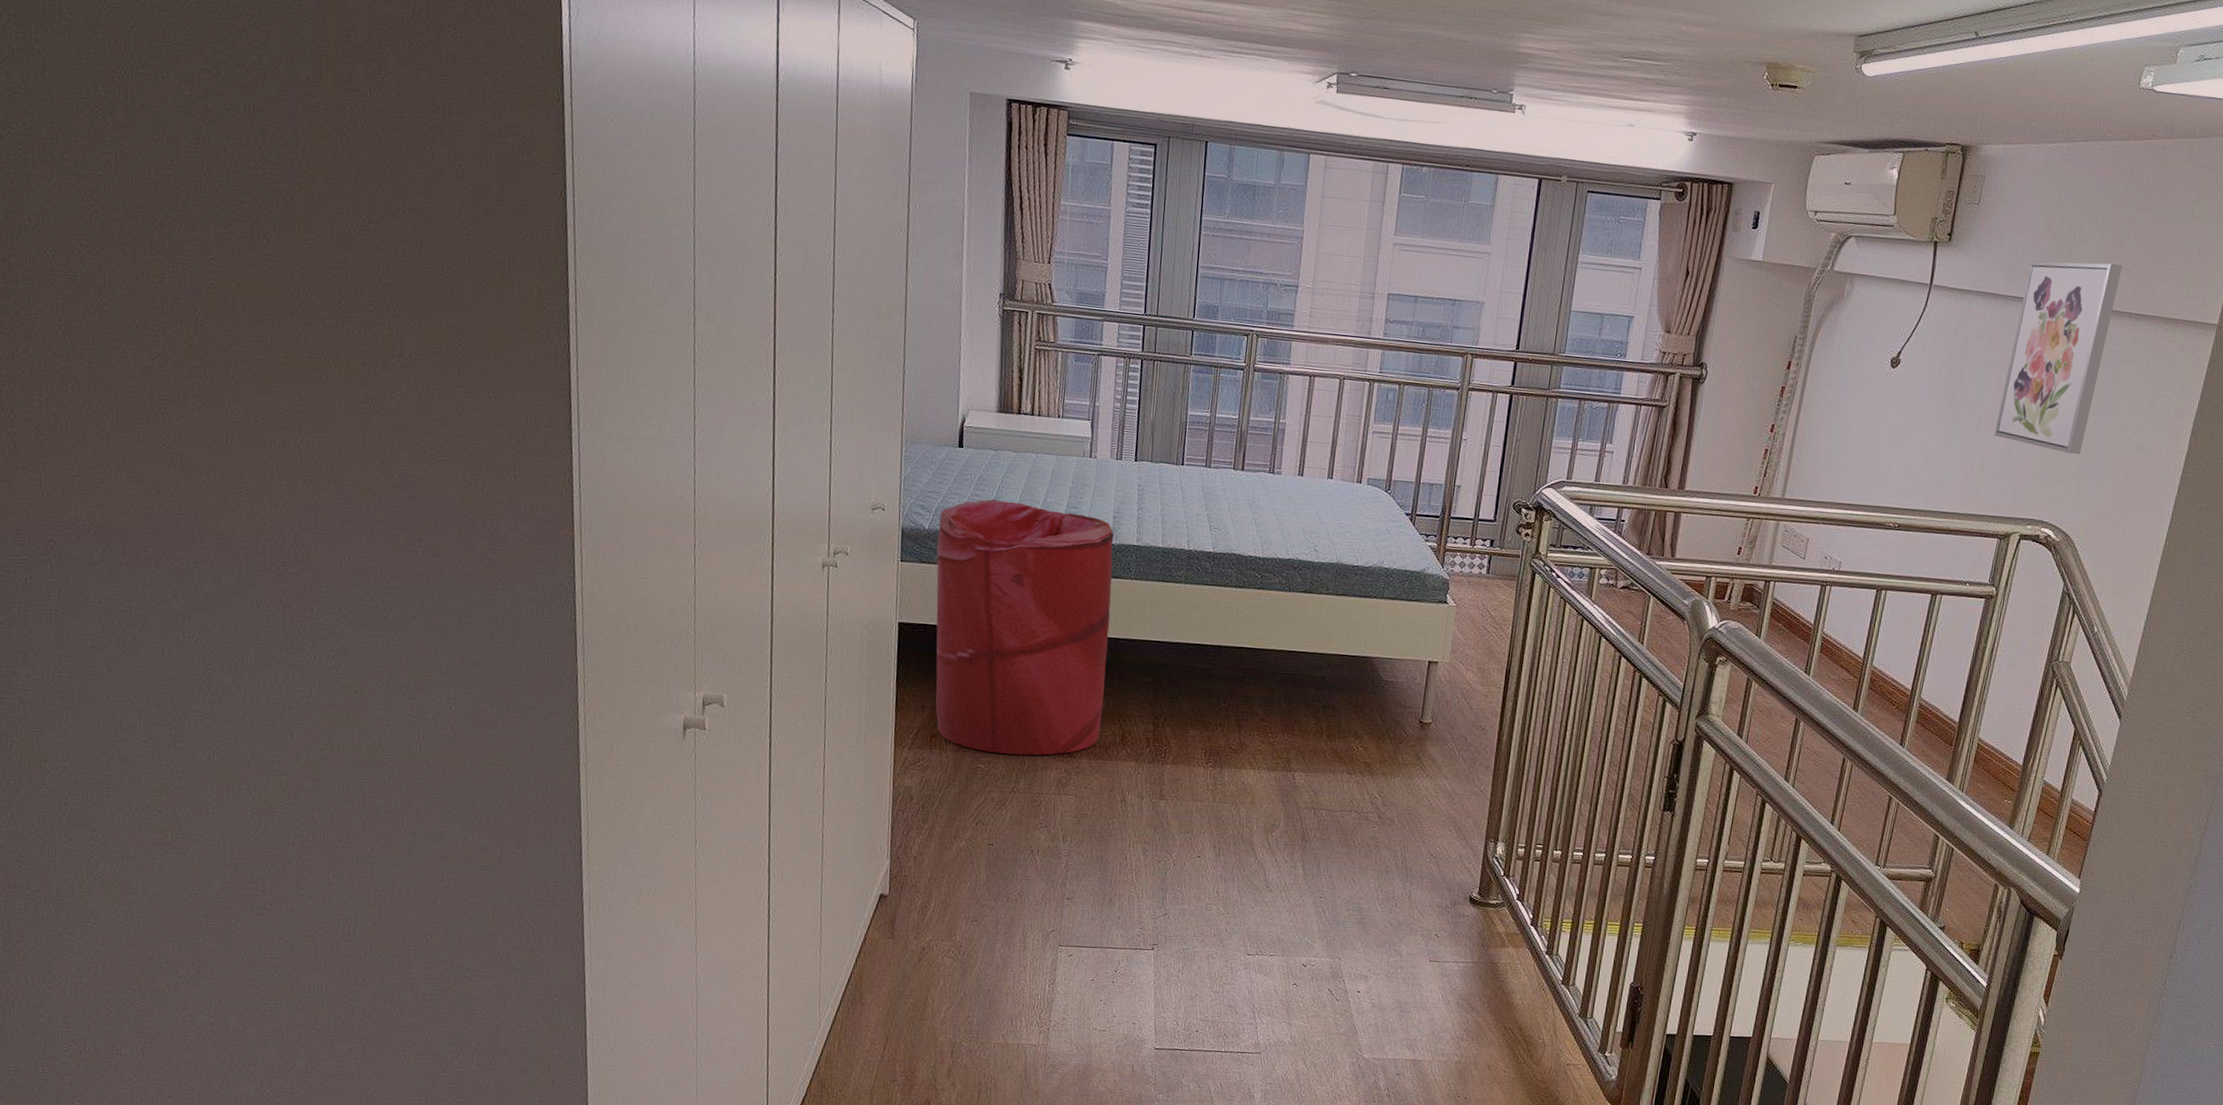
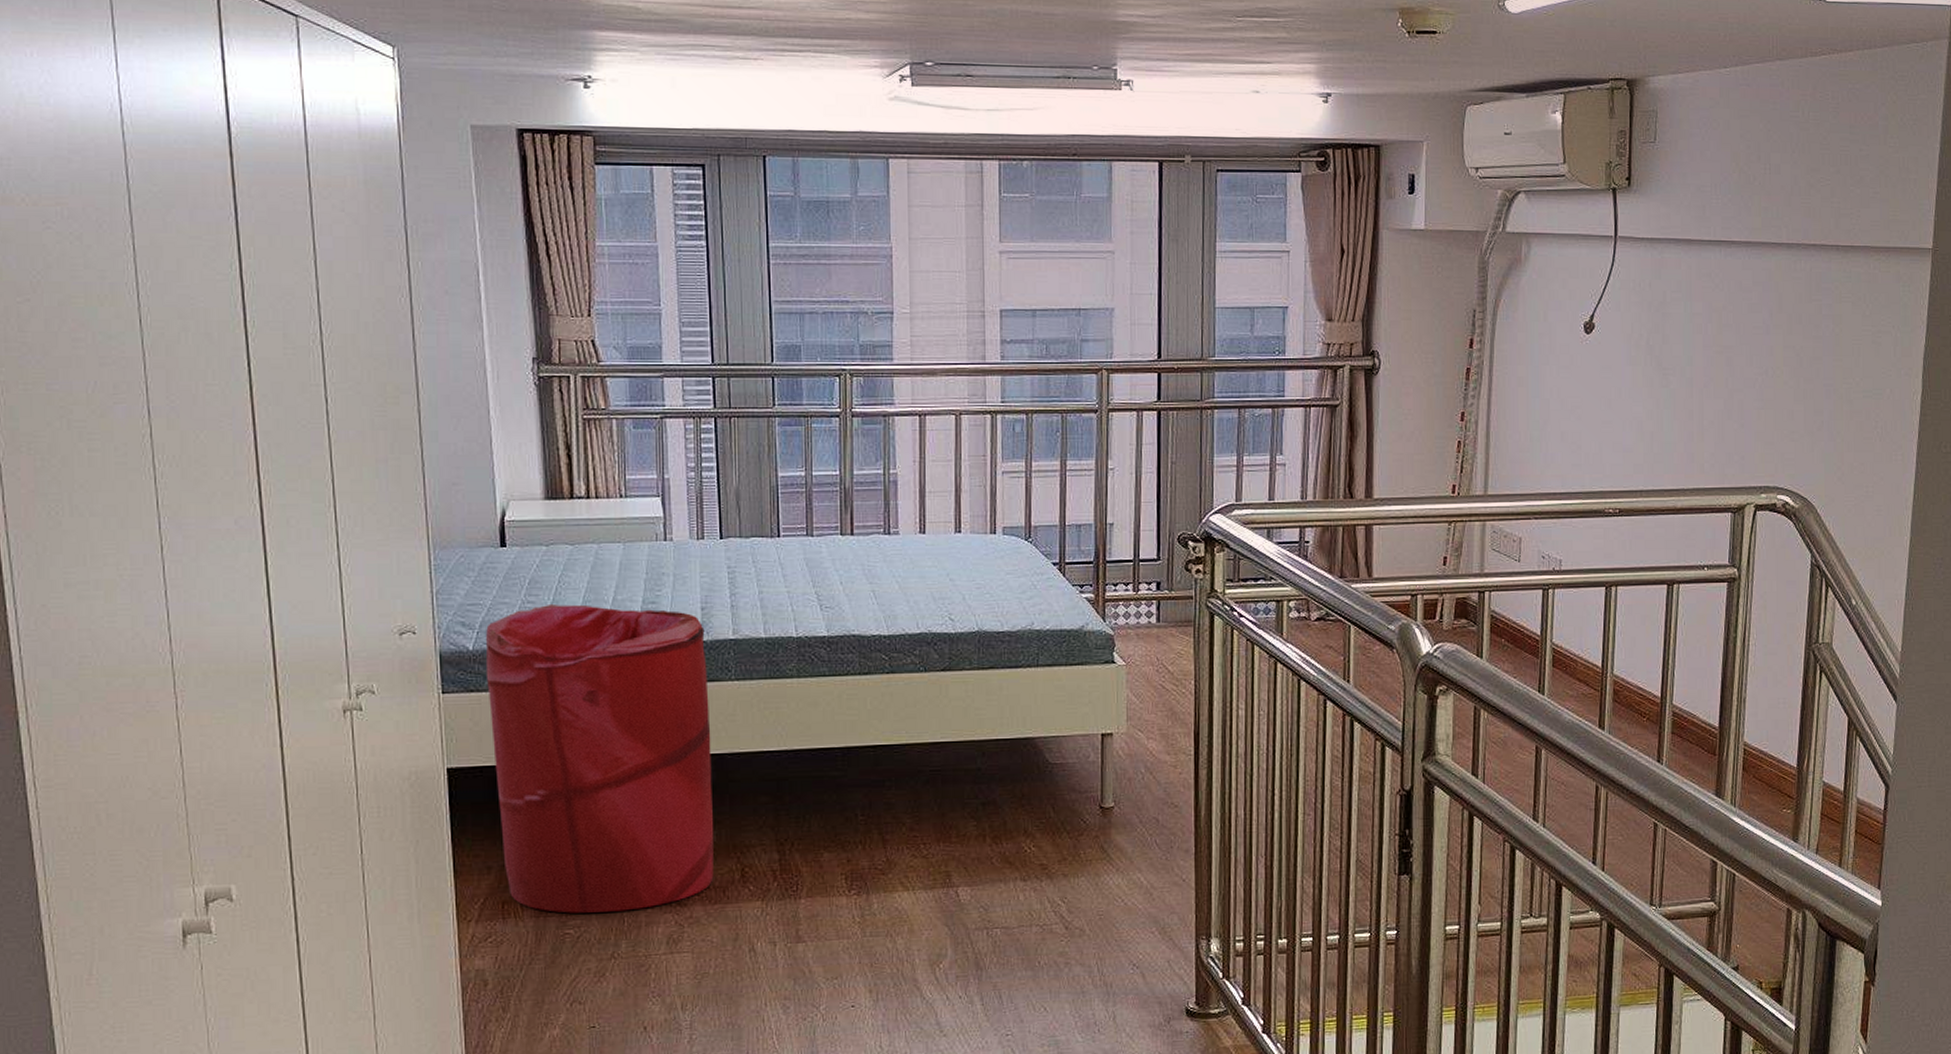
wall art: present [1994,260,2123,455] -> none [1710,193,1821,409]

